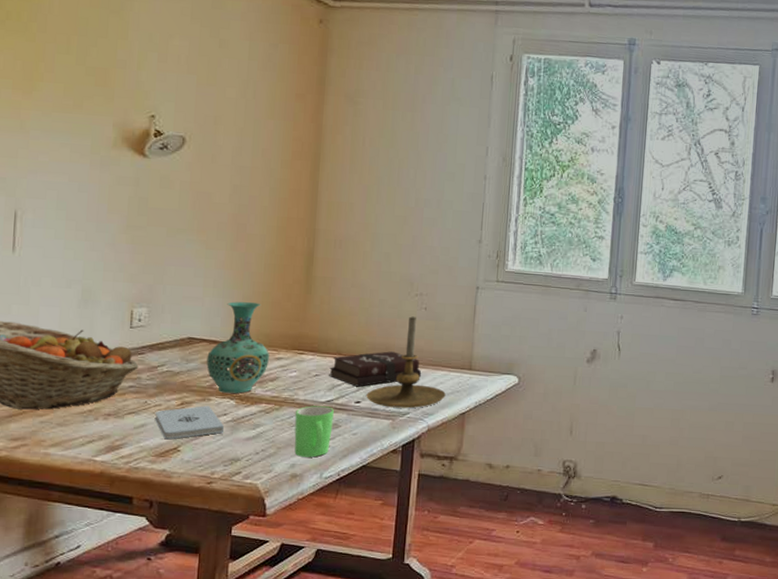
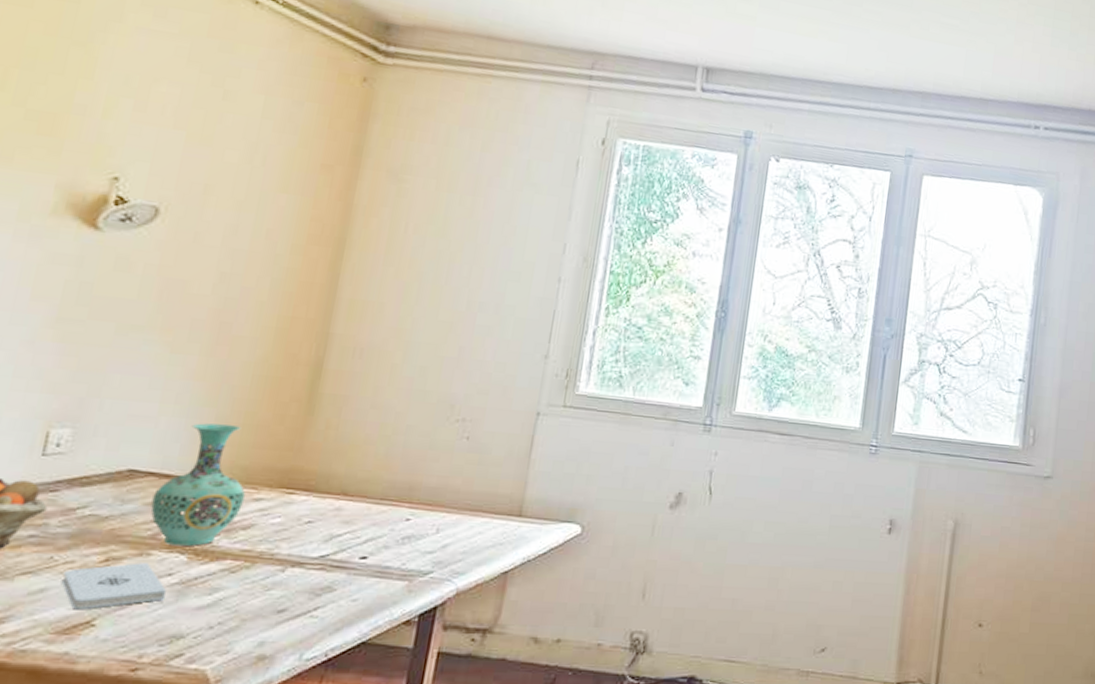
mug: present [294,406,334,458] -> none [266,562,329,632]
hardback book: present [329,351,422,387] -> none [326,491,455,538]
candle holder: present [366,316,446,409] -> none [376,447,485,566]

